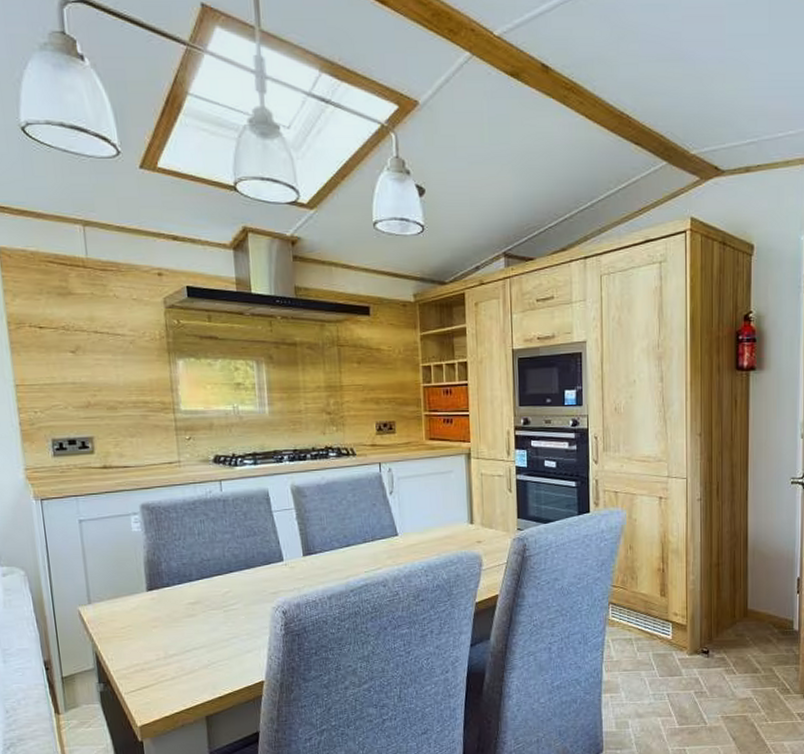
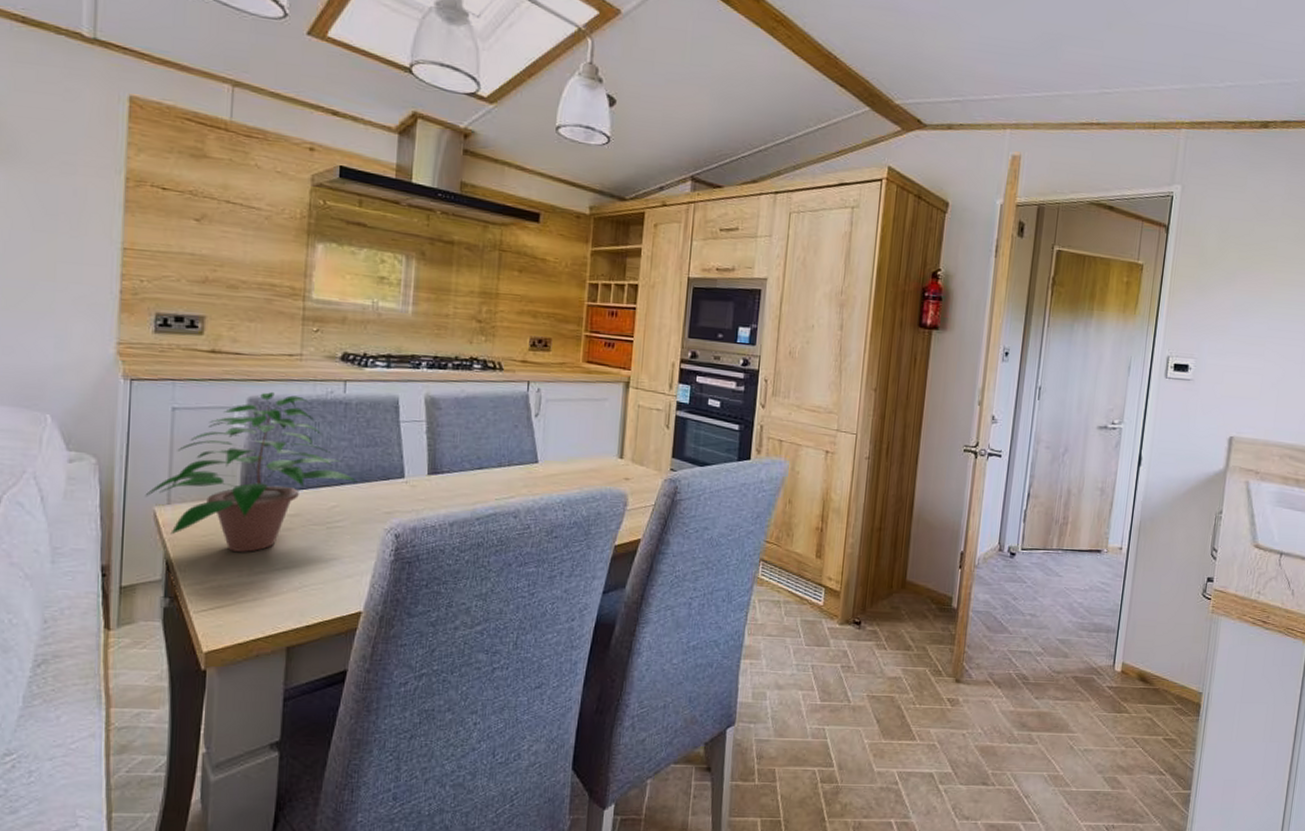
potted plant: none [69,496,244,639] -> present [145,391,358,552]

